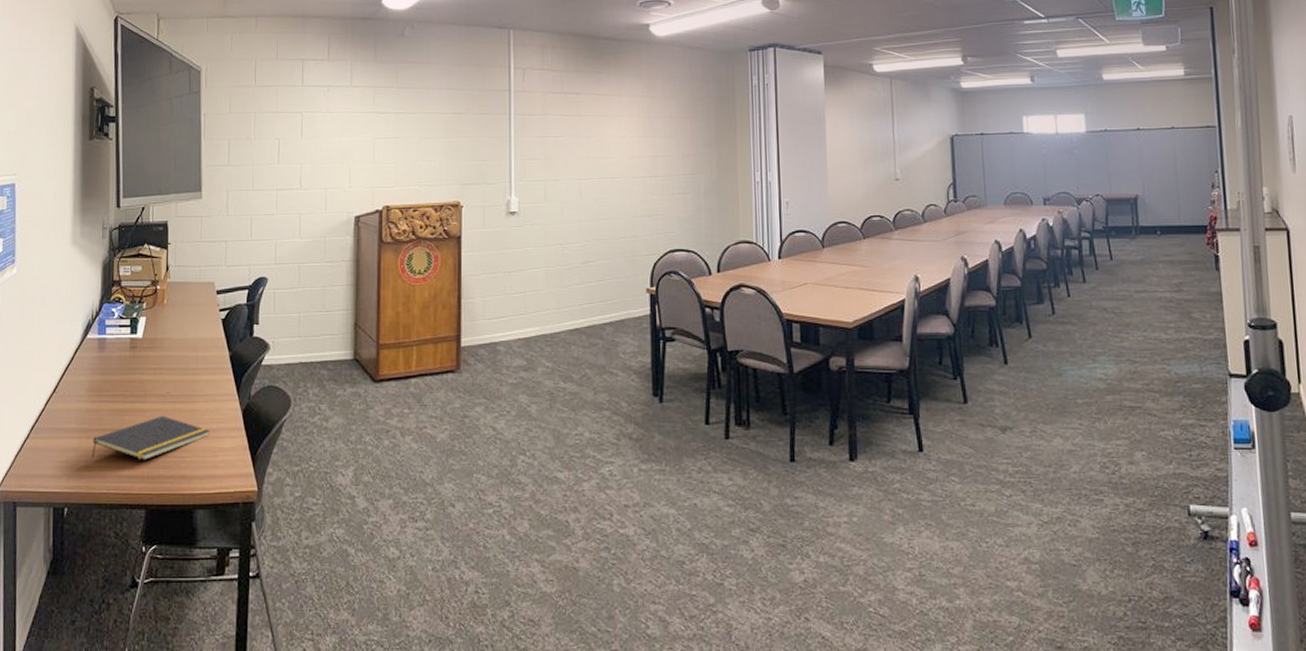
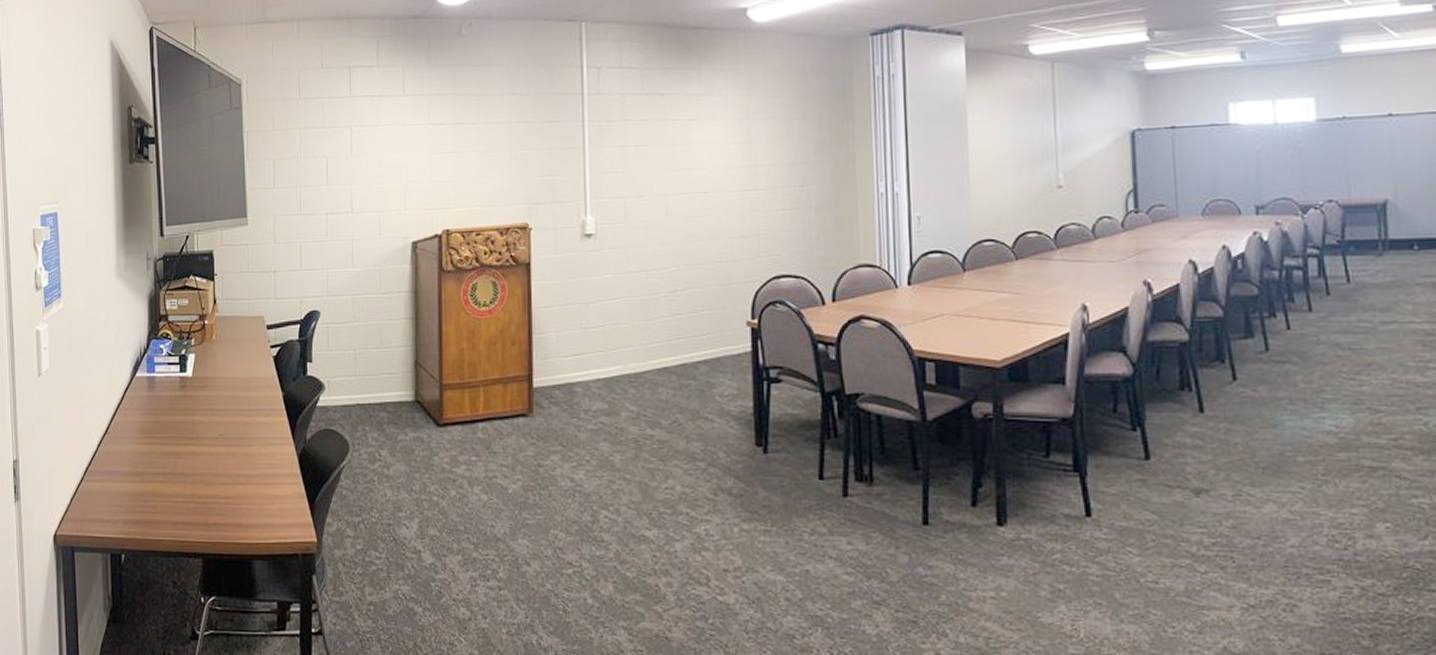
notepad: present [92,415,210,460] -> none [146,459,266,506]

